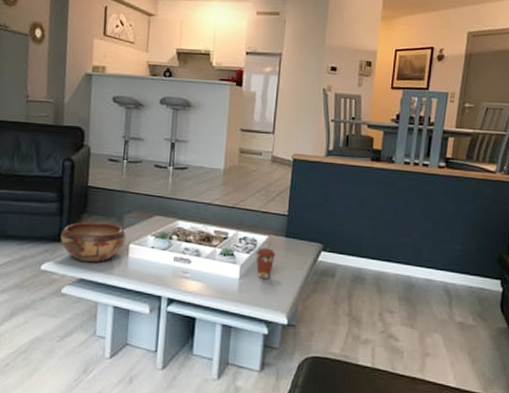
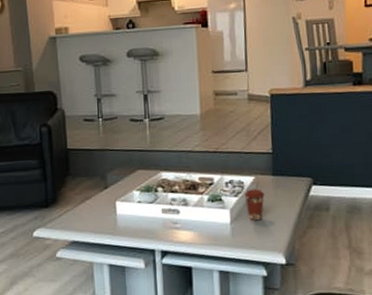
decorative bowl: present [60,222,126,263] -> none [47,183,112,225]

